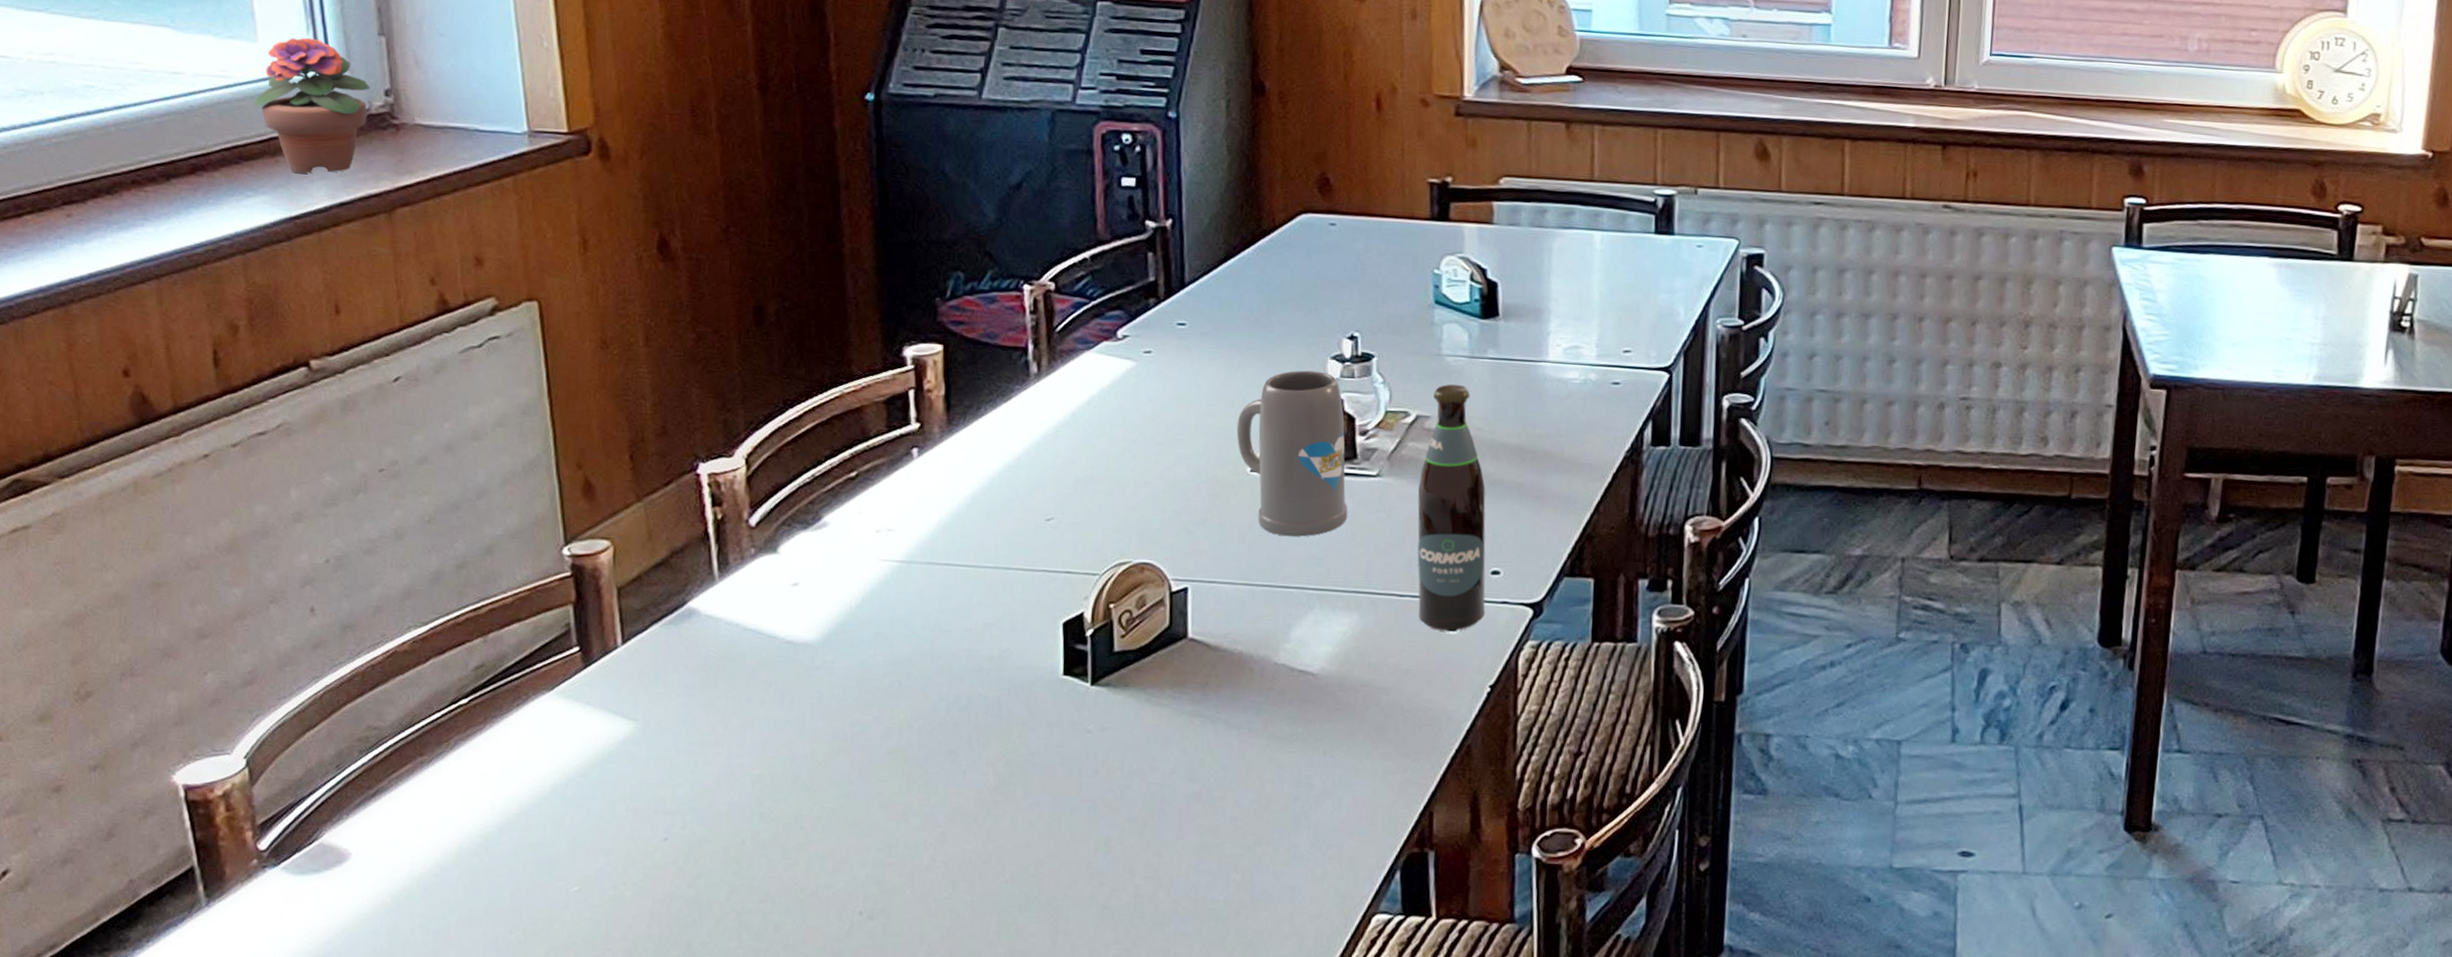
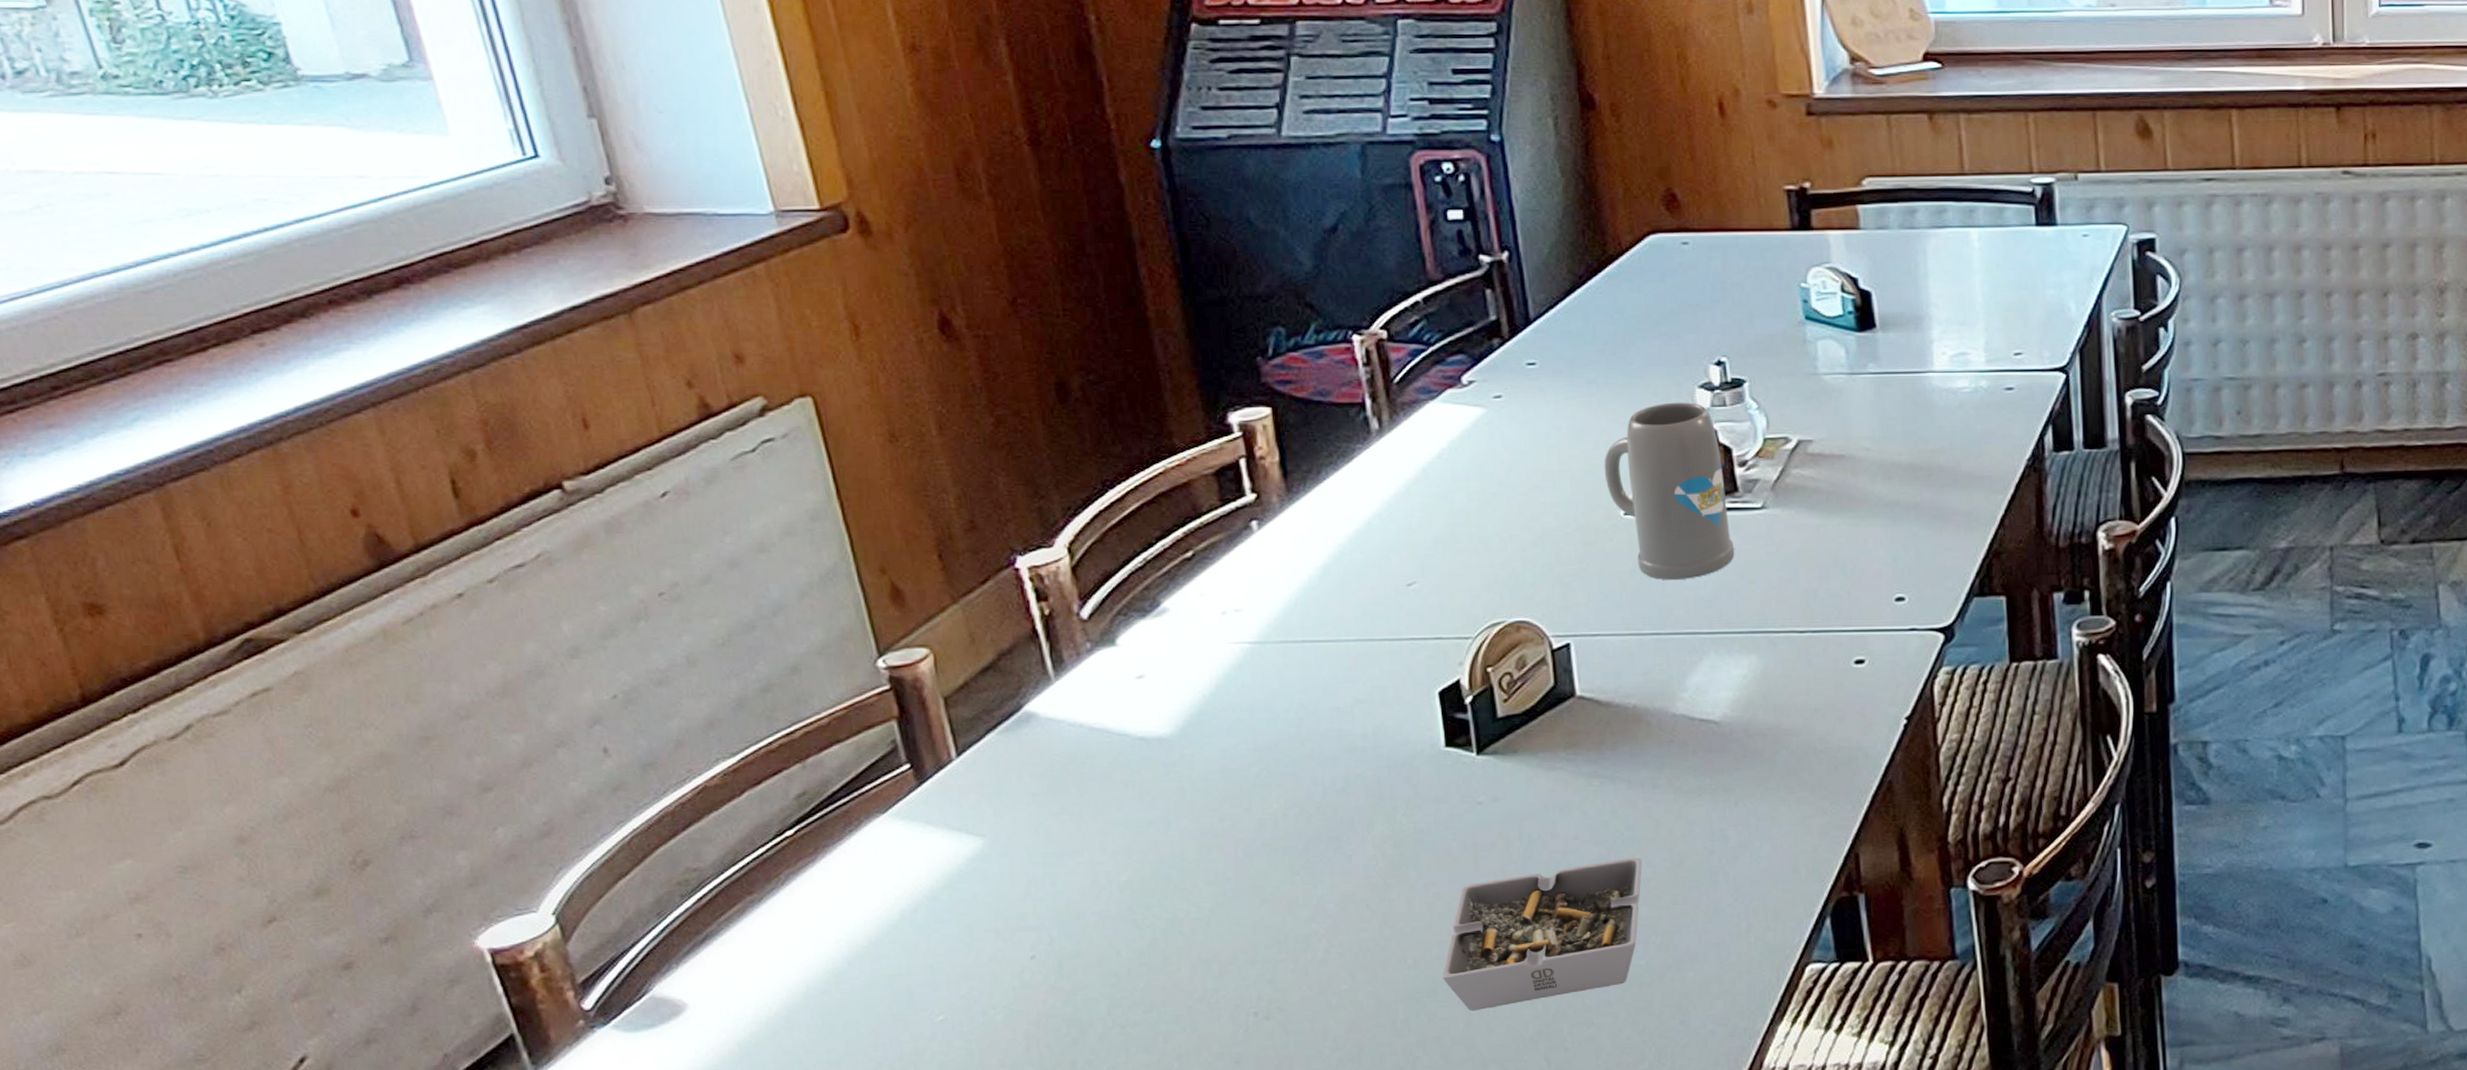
potted flower: present [254,37,370,174] -> none [455,126,589,277]
ashtray: none [1035,796,1232,930] -> present [1441,858,1643,1011]
bottle: present [1417,384,1486,631] -> none [1807,403,1894,664]

